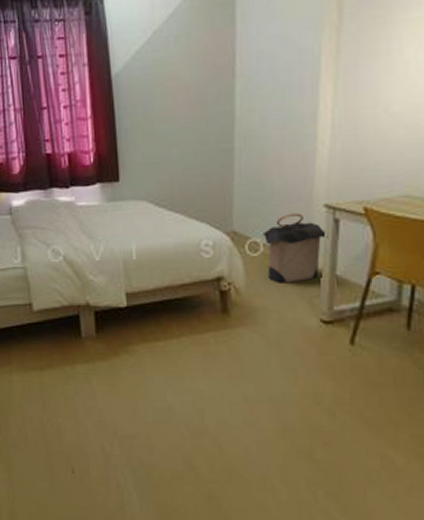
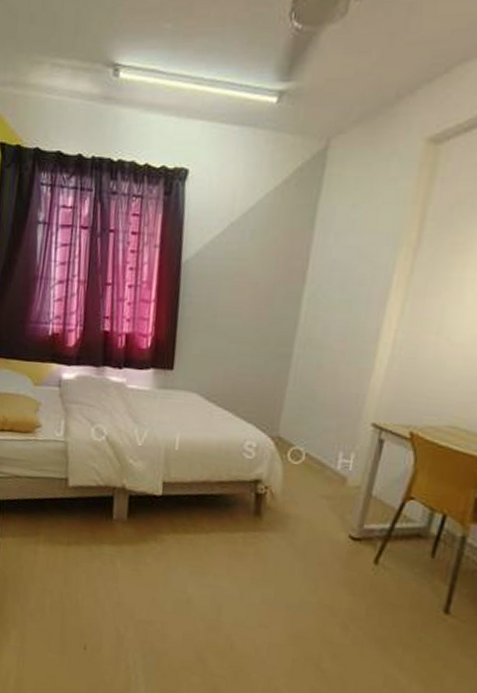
laundry hamper: present [262,213,328,283] -> none [304,427,371,496]

